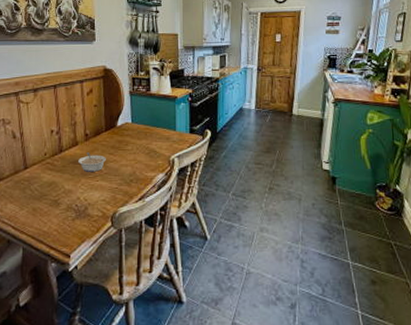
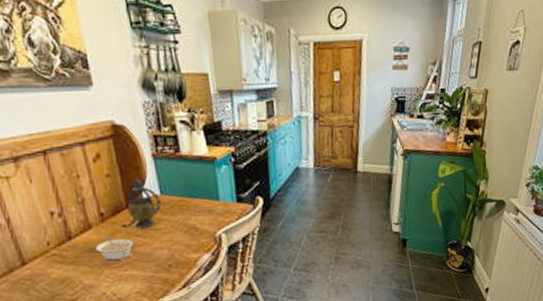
teapot: none [99,110,131,148] -> present [121,179,162,229]

